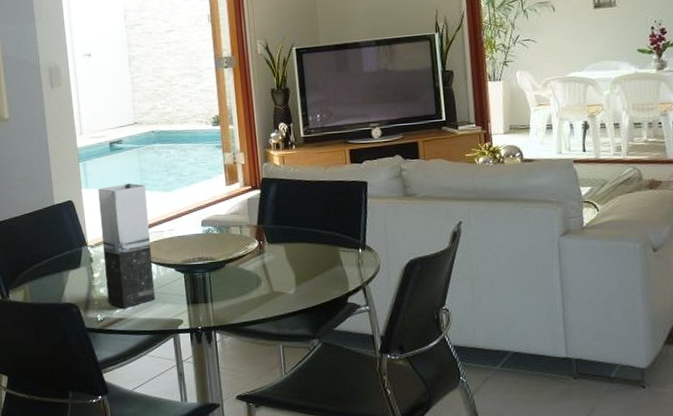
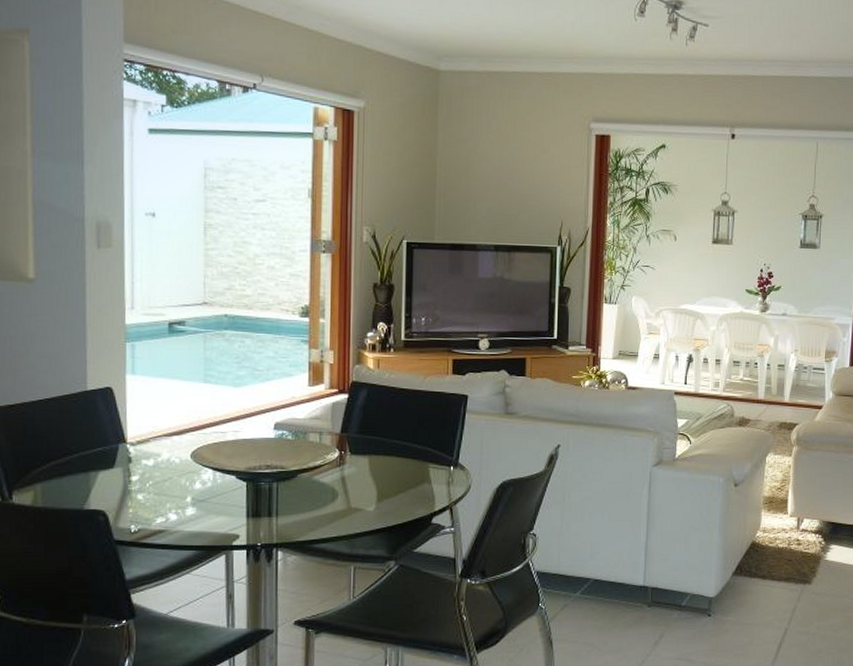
vase: present [98,183,156,308] -> none [146,373,210,519]

